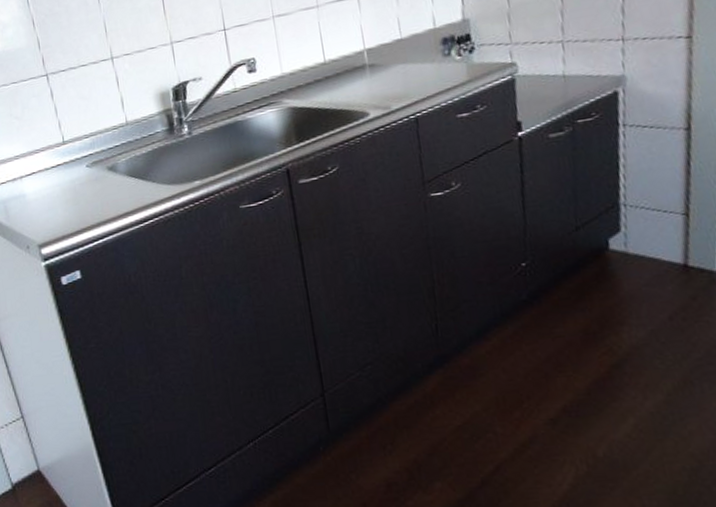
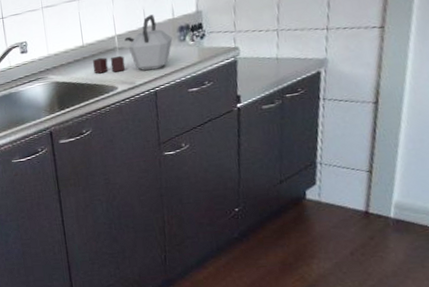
kettle: none [337,24,435,97] -> present [93,14,173,74]

